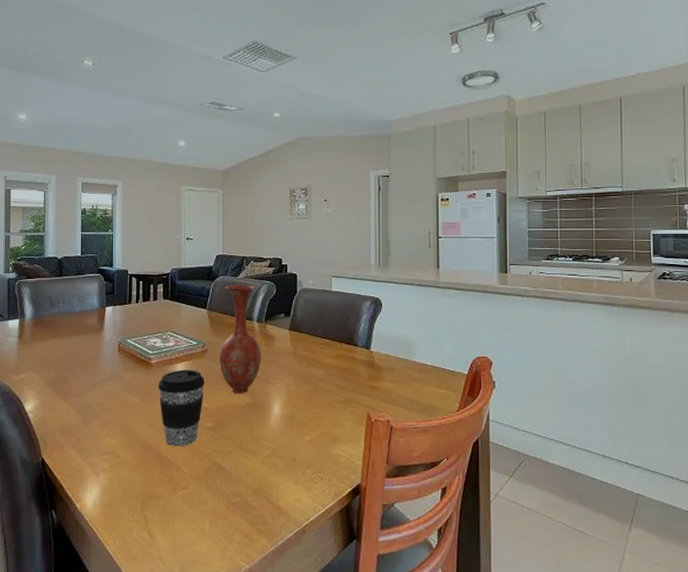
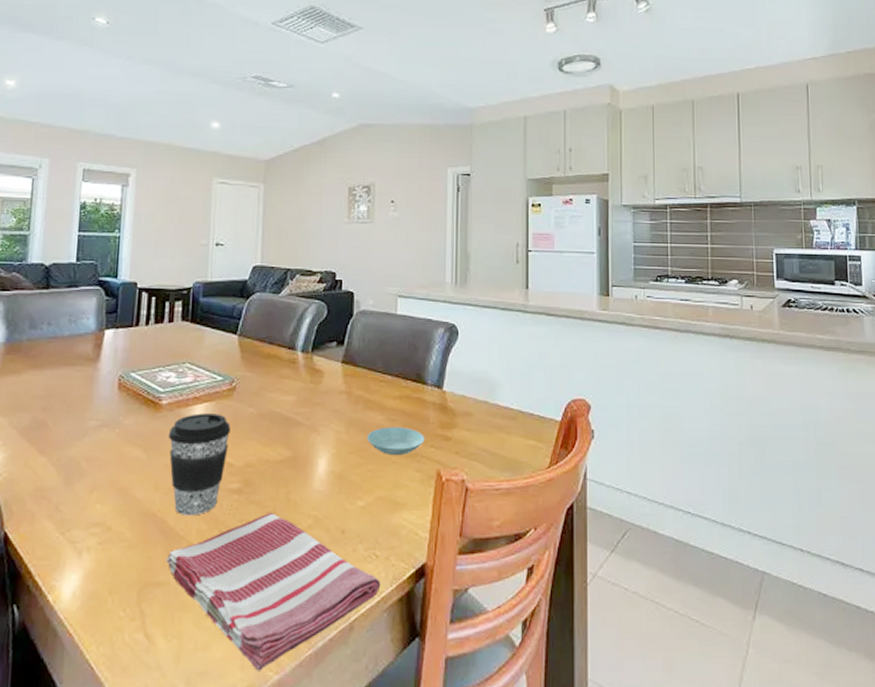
dish towel: none [161,445,325,562] -> present [166,513,381,671]
vase: present [219,285,261,393] -> none [251,304,305,444]
saucer: none [310,379,357,402] -> present [366,426,425,456]

